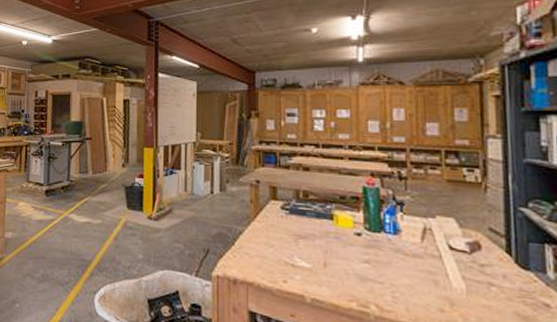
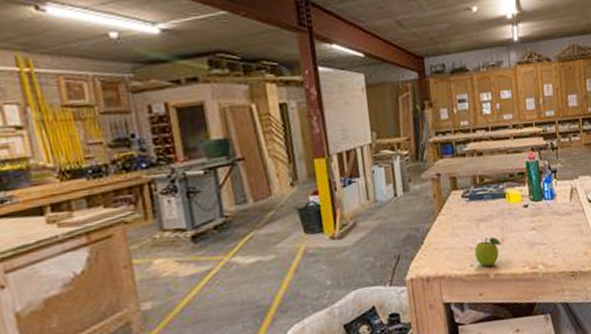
fruit: none [289,256,323,289] -> present [474,237,501,267]

